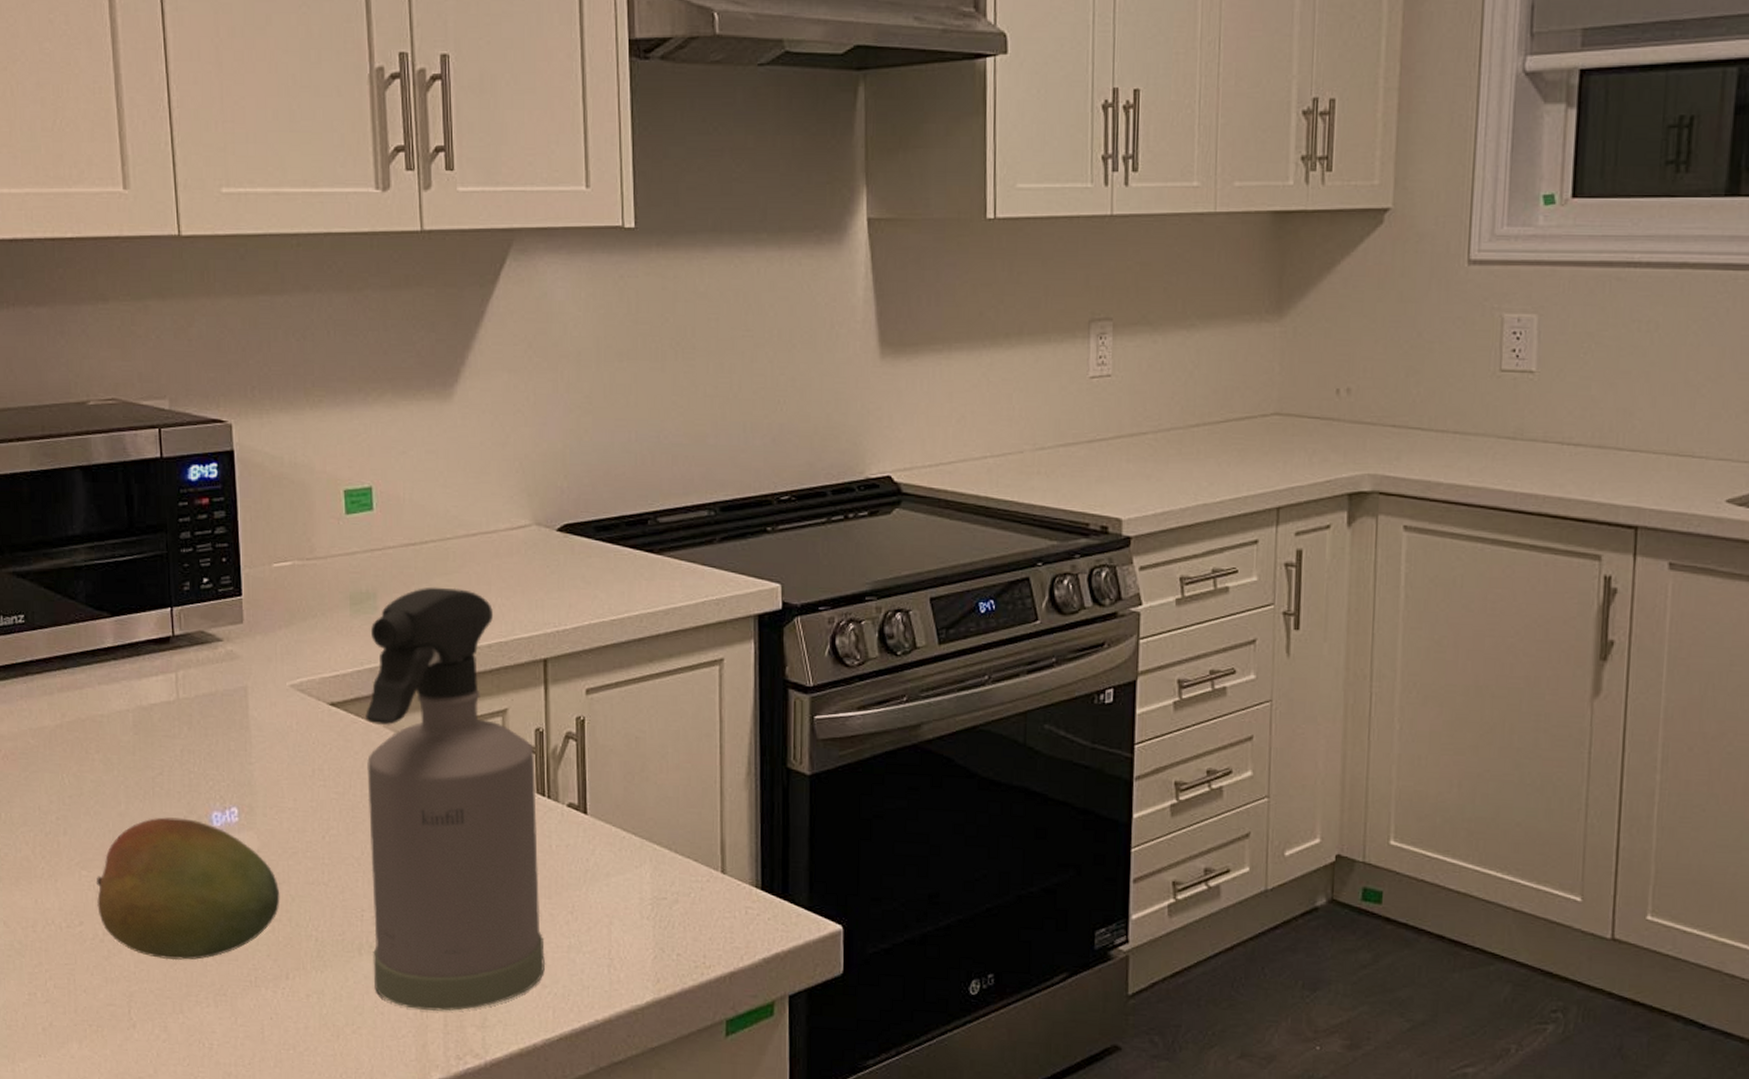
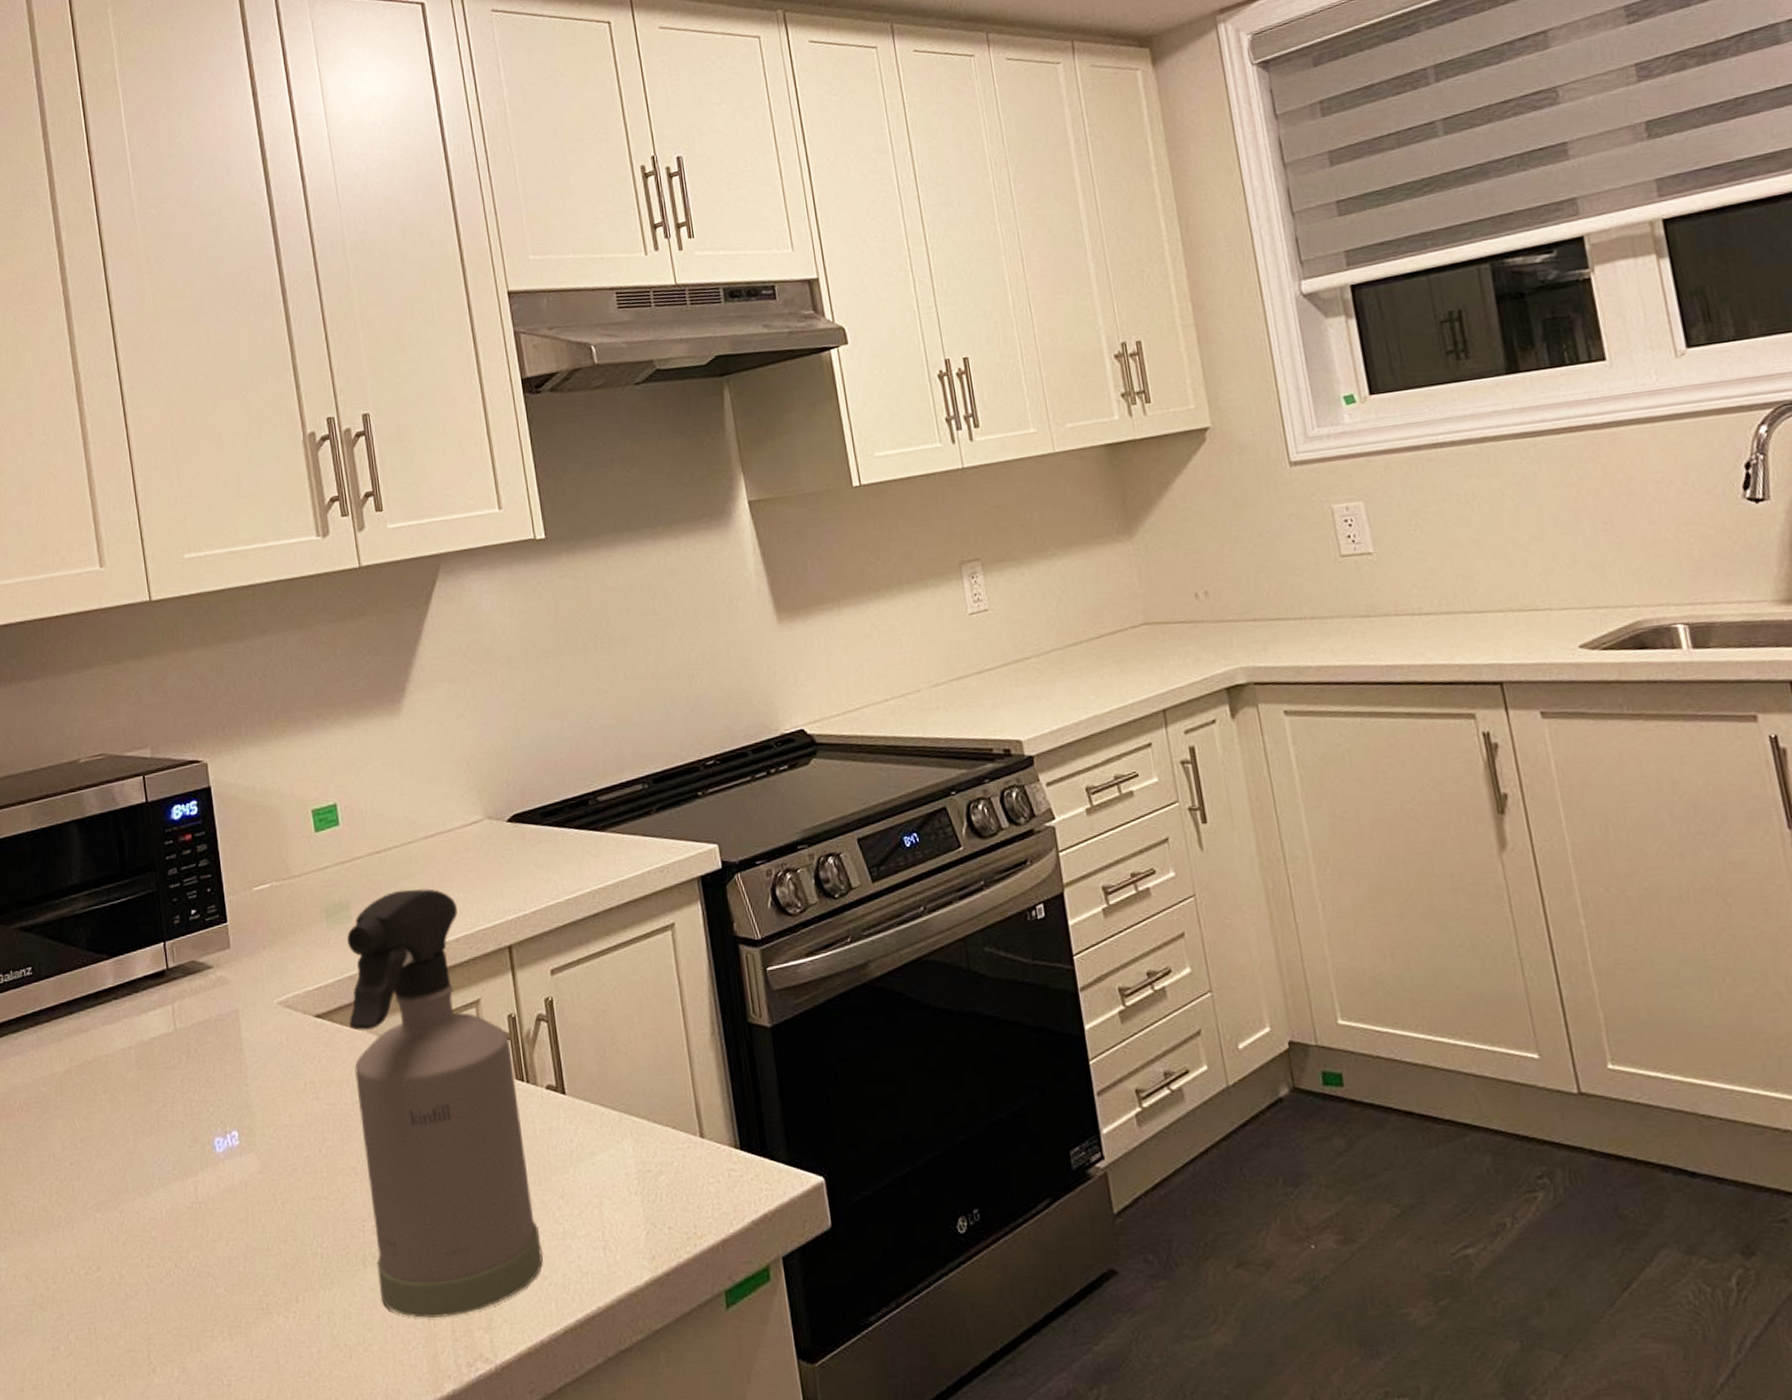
fruit: present [97,817,280,961] -> none [110,1148,285,1297]

